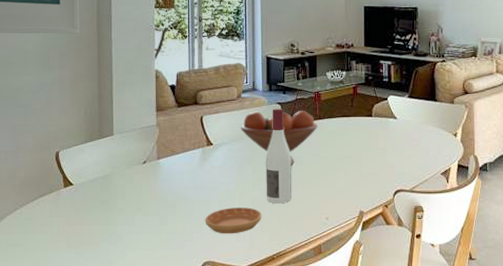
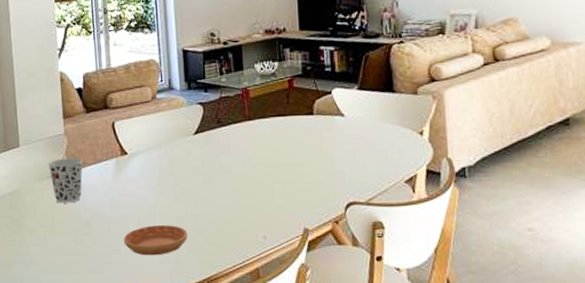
cup: none [139,147,172,187] -> present [48,158,83,203]
fruit bowl: present [240,111,318,166] -> none [157,111,248,176]
wine bottle: present [266,108,291,204] -> none [188,109,221,221]

